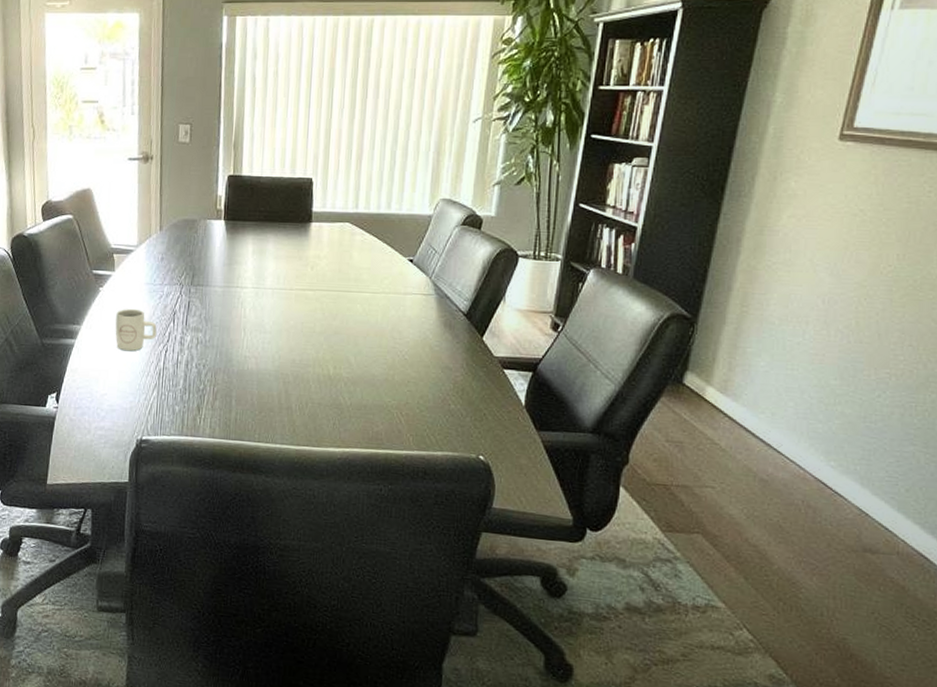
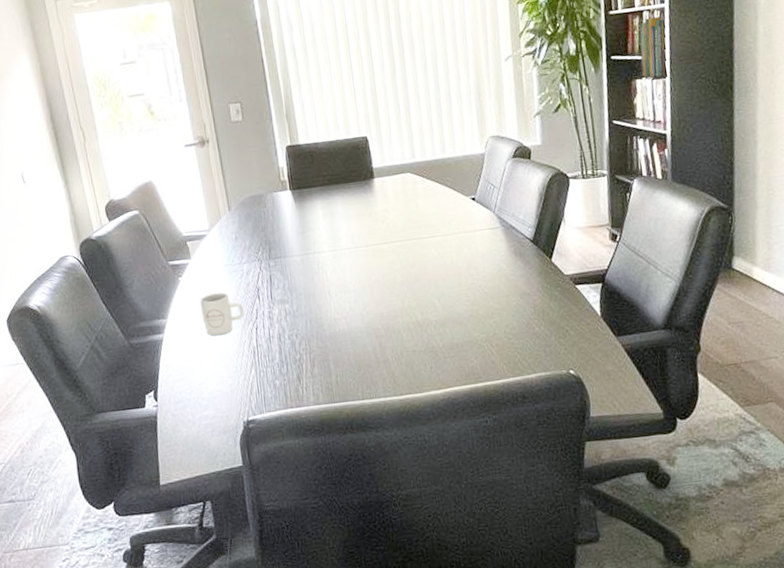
books: none [621,99,660,167] -> present [639,17,670,79]

